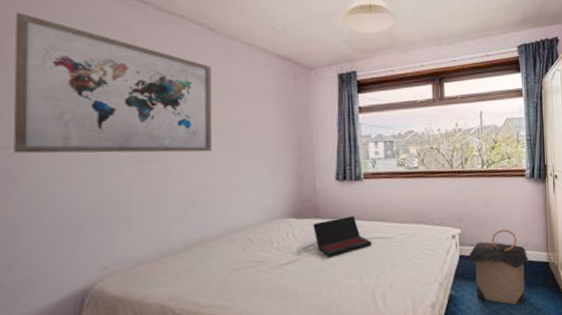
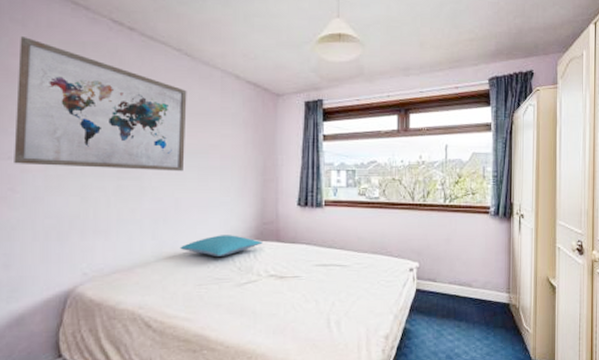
pillow: none [211,214,301,239] -> present [180,235,263,256]
laptop: present [313,216,371,257] -> none [273,242,329,280]
laundry hamper: present [469,229,529,305] -> none [426,267,488,345]

